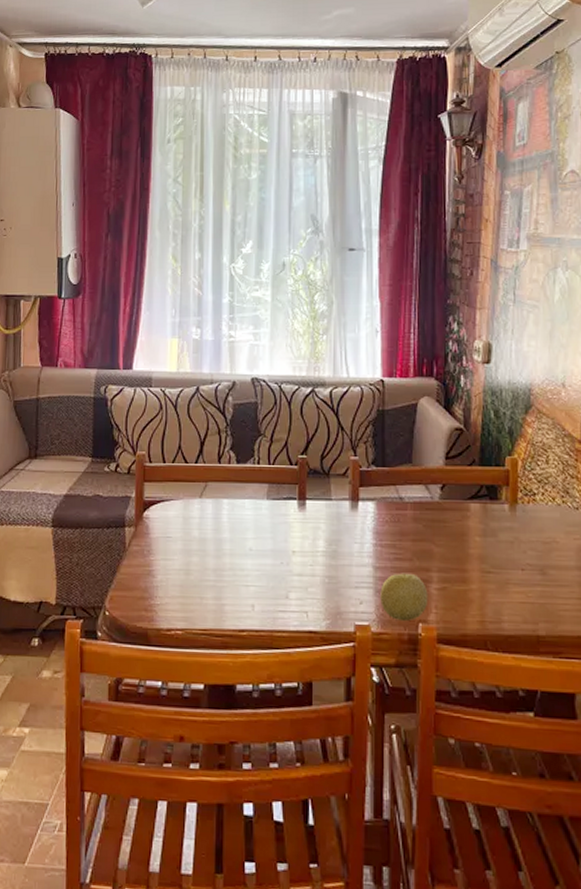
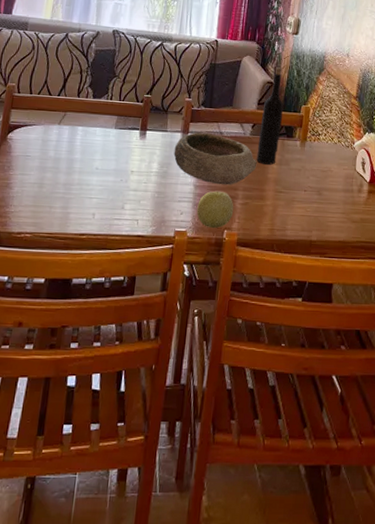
bowl: none [343,498,453,565] -> present [173,132,257,185]
wine bottle: none [451,409,482,537] -> present [256,67,284,165]

